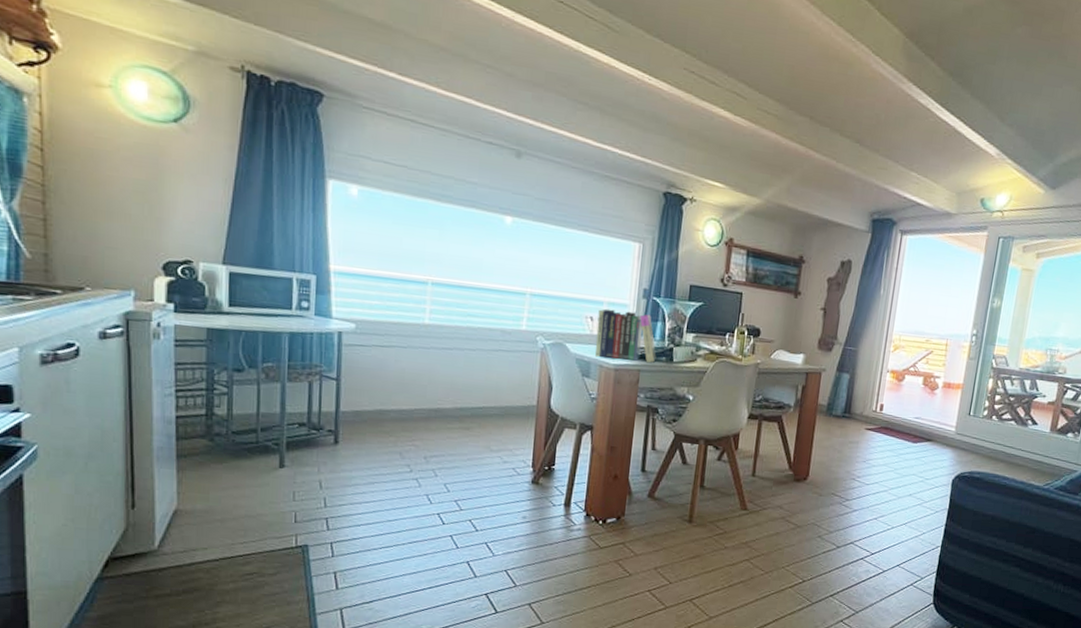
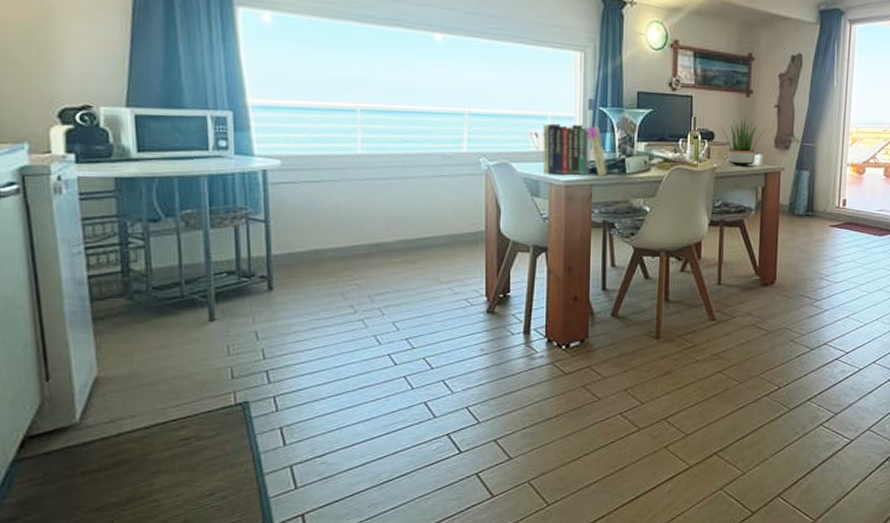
potted plant: none [766,317,813,365] -> present [720,118,768,167]

